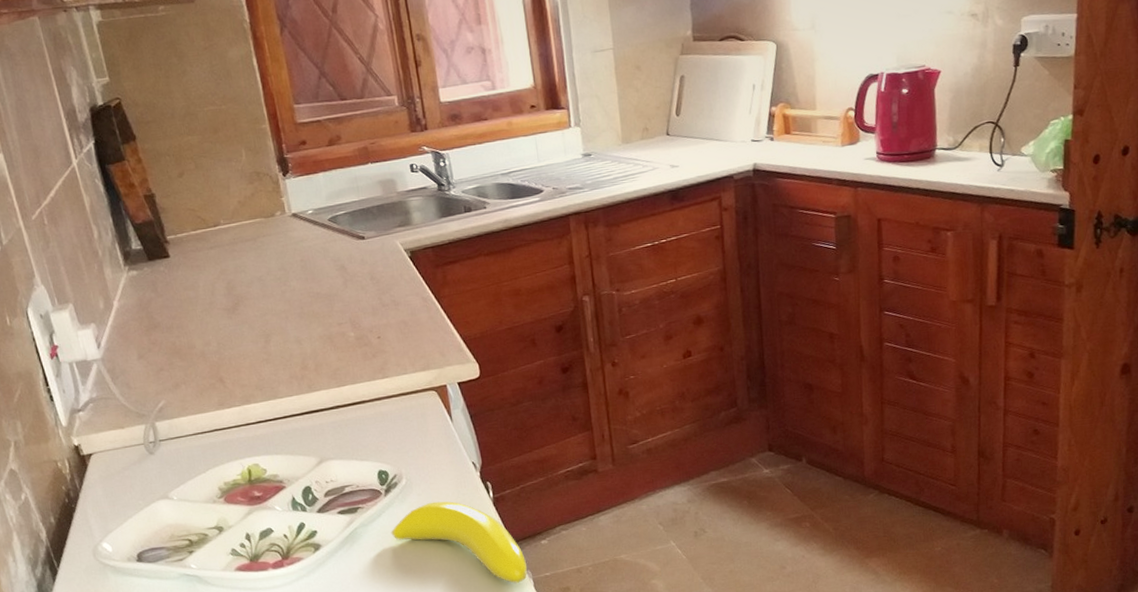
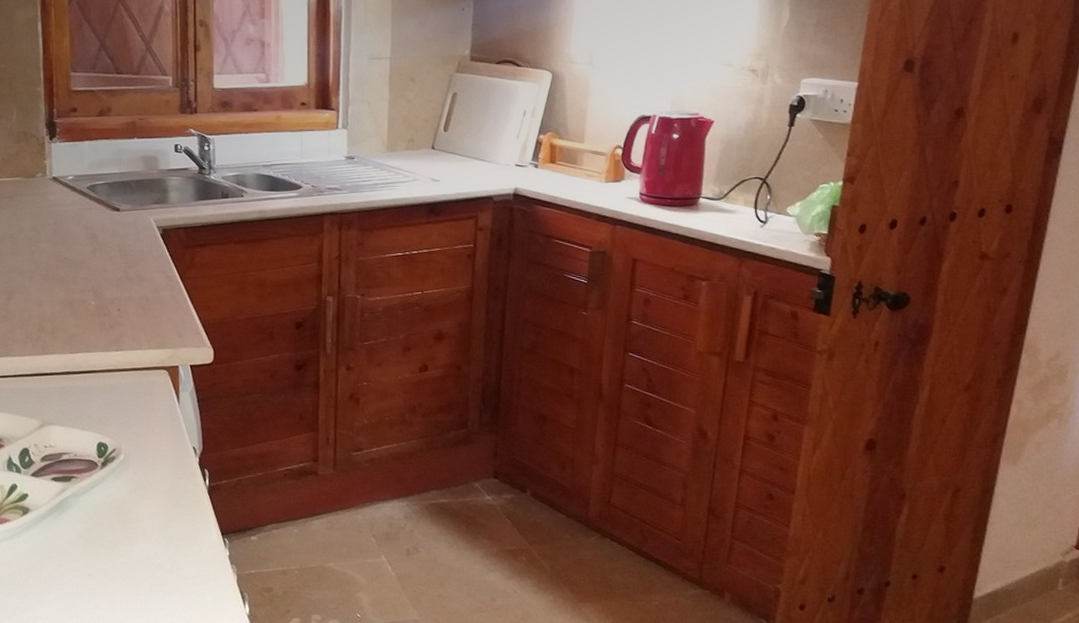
banana: present [391,501,528,584] -> none [101,481,233,577]

